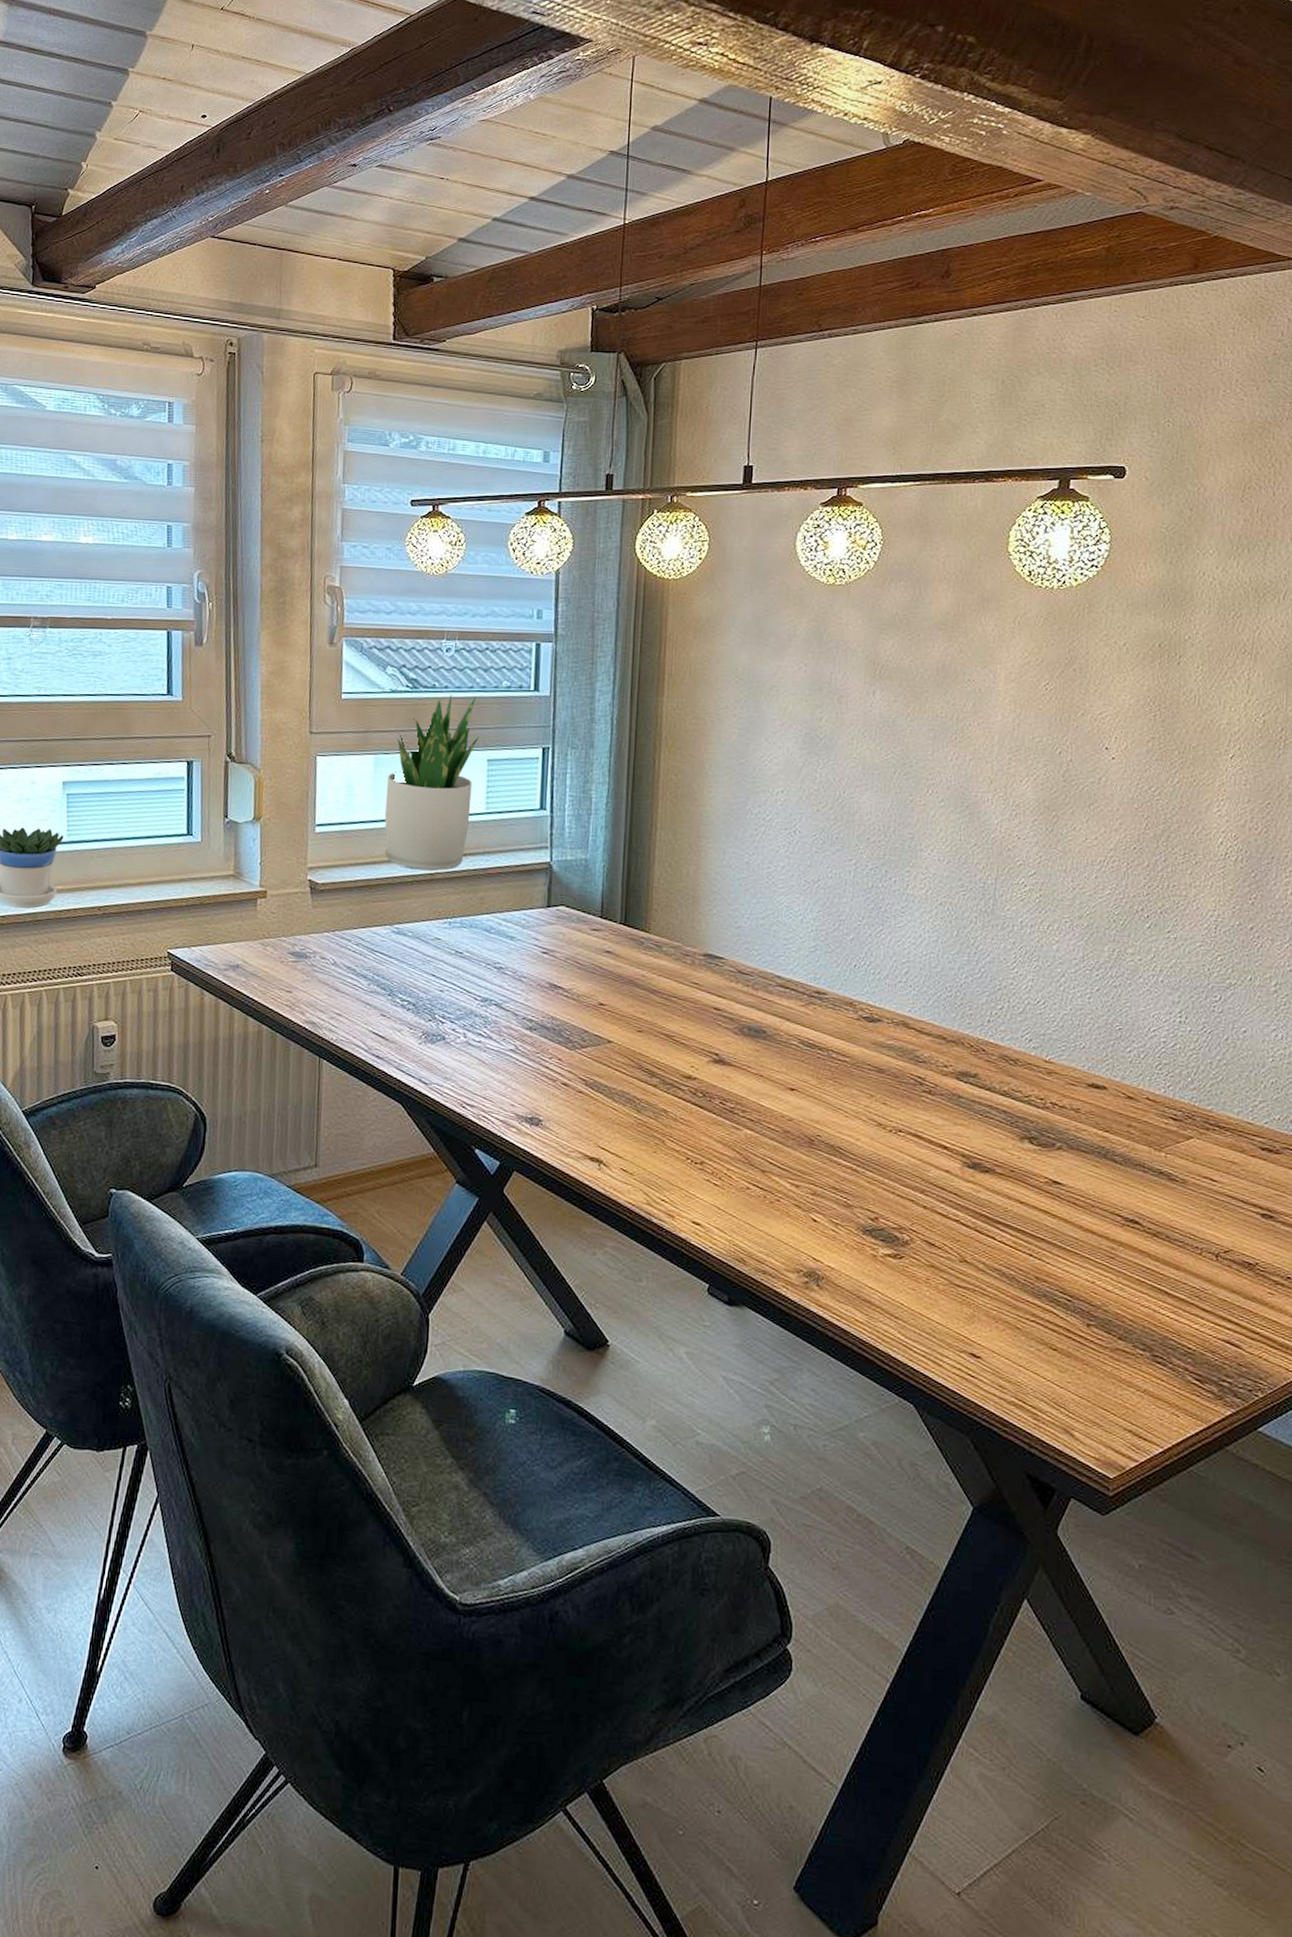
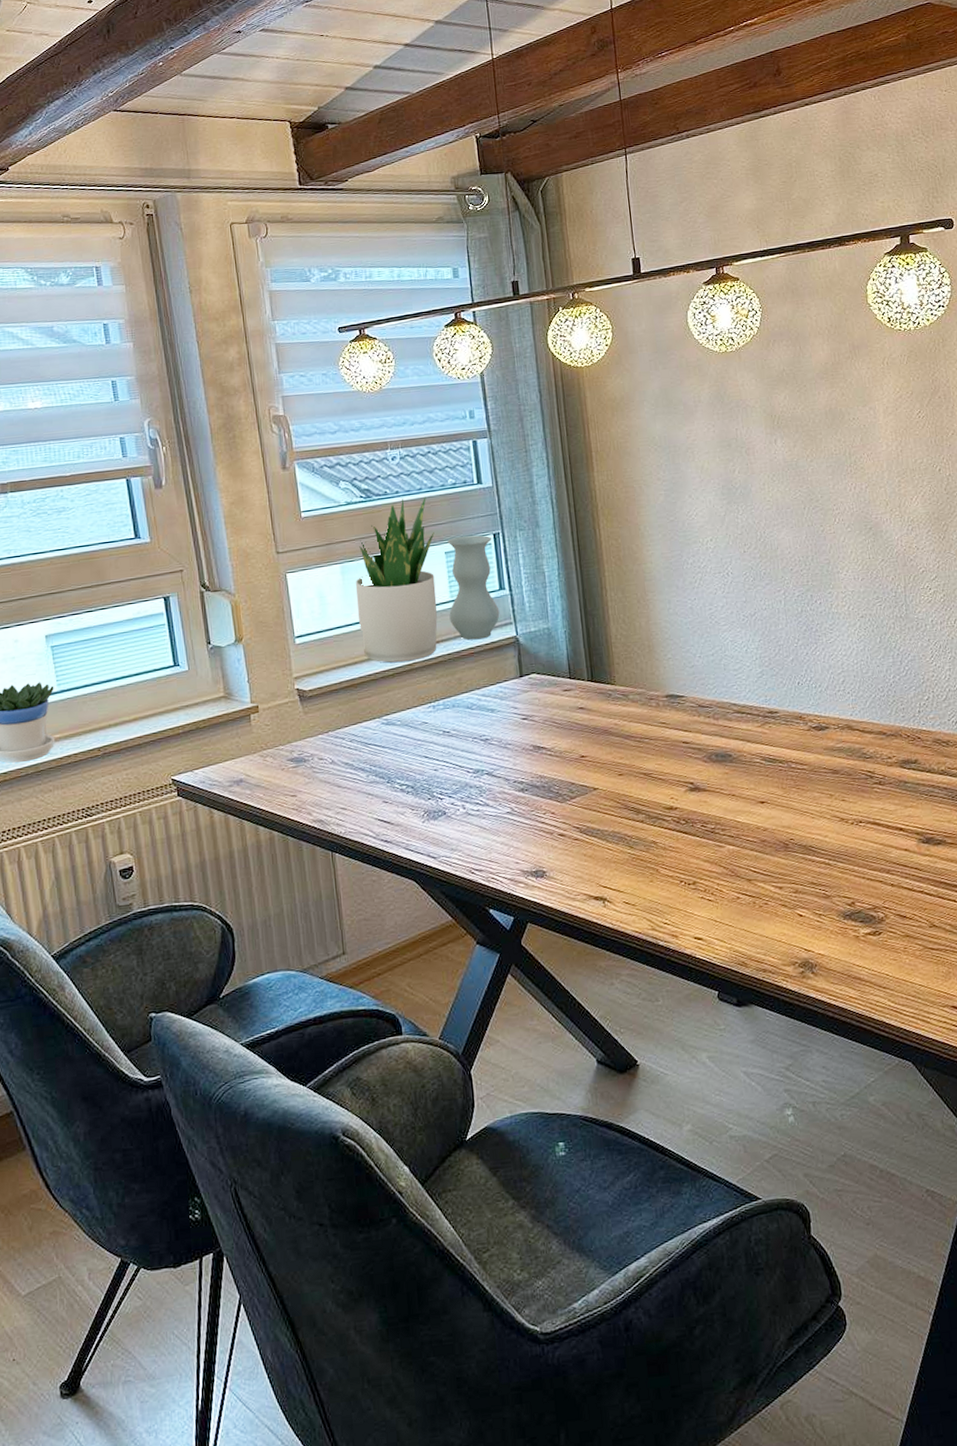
vase: none [481,744,540,860] -> present [447,535,500,640]

